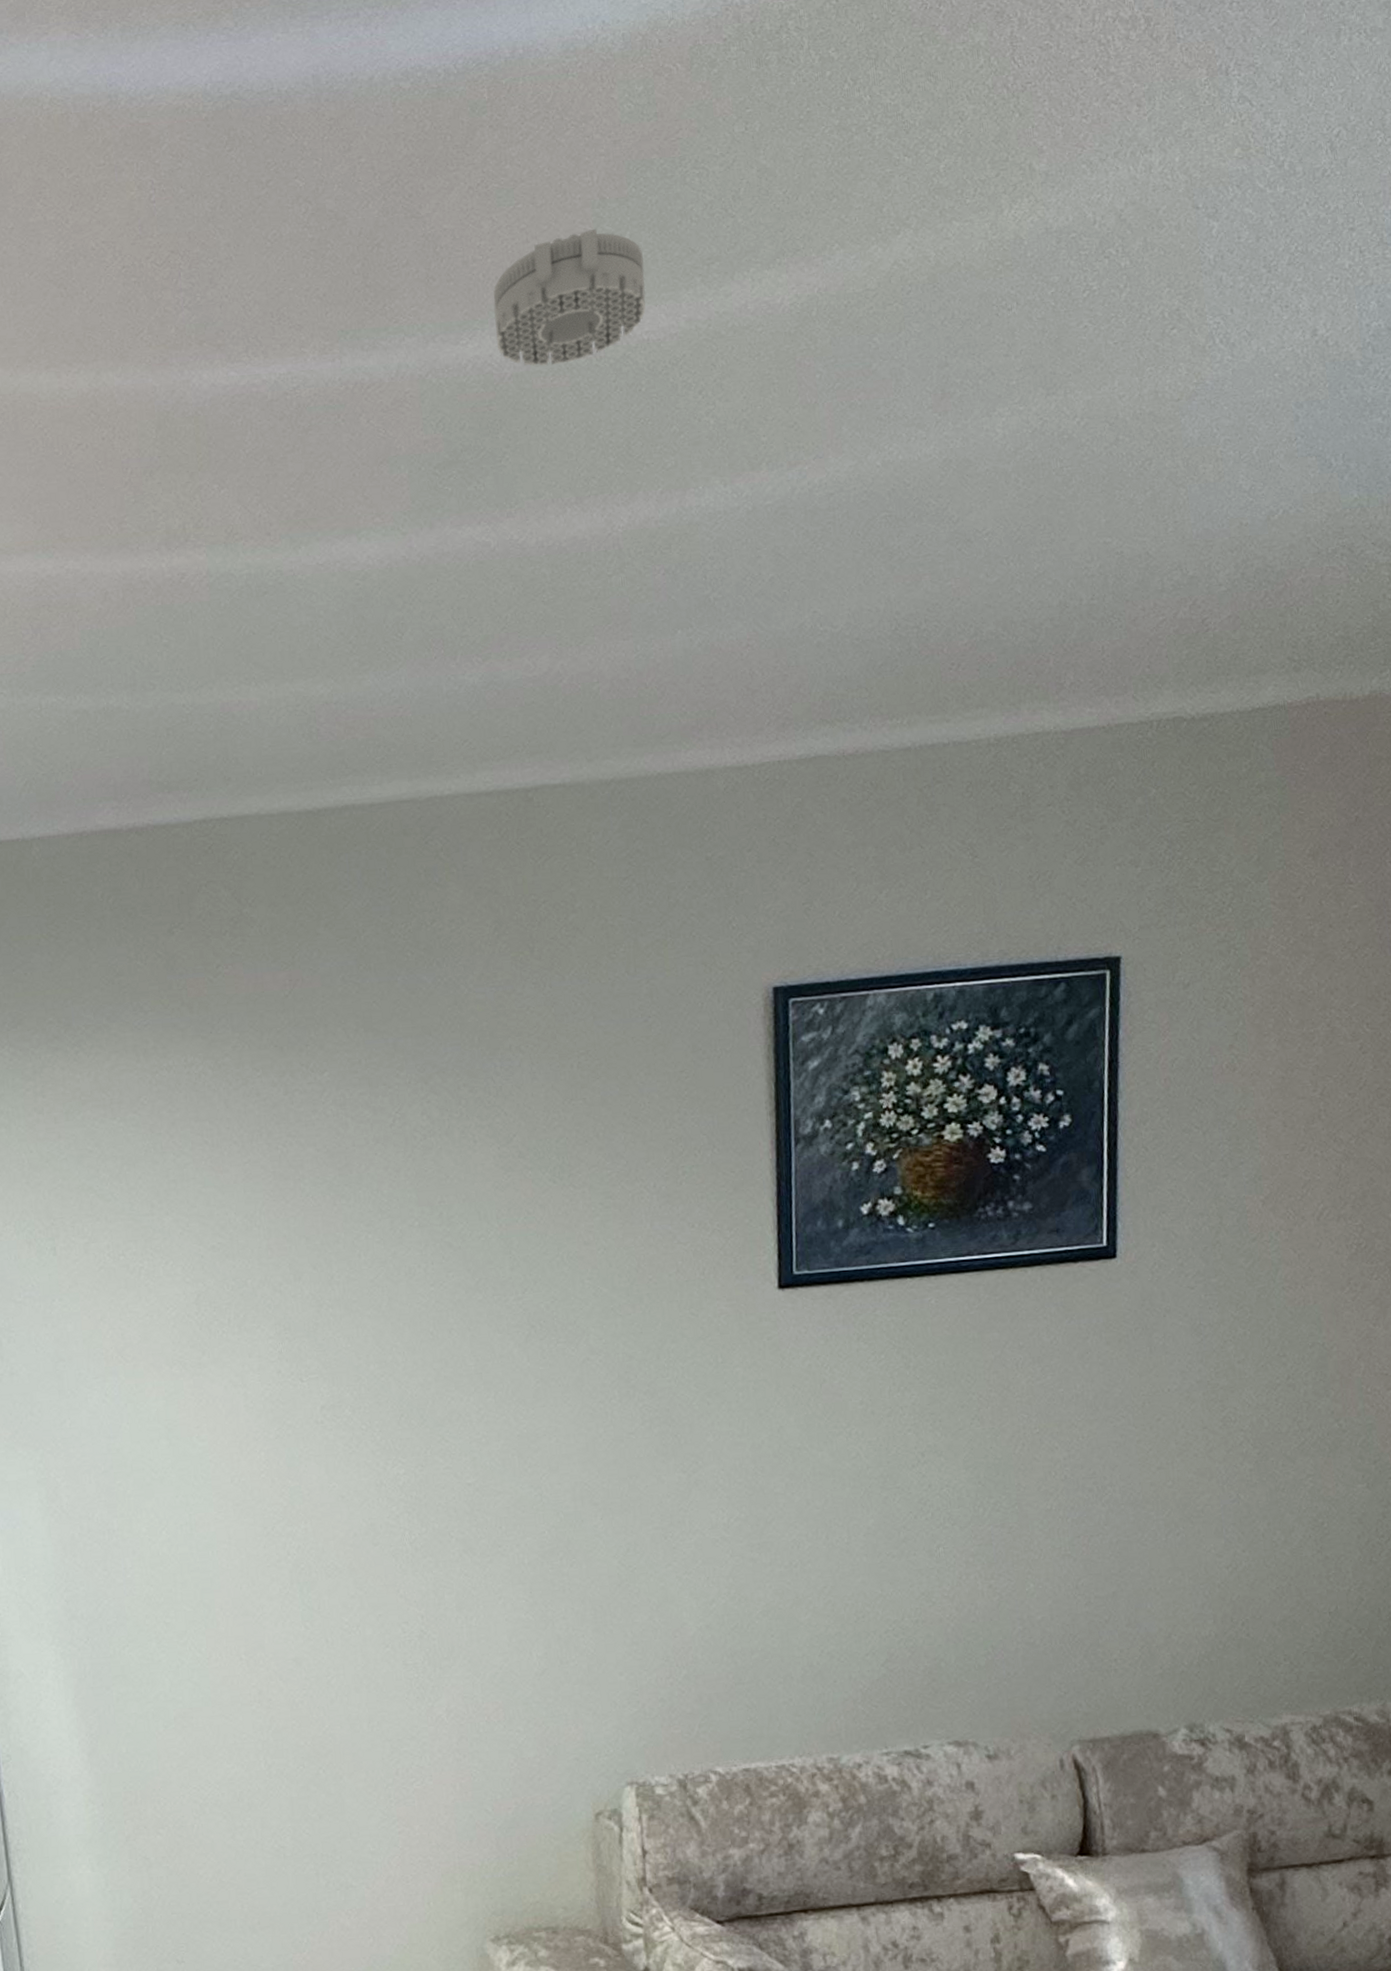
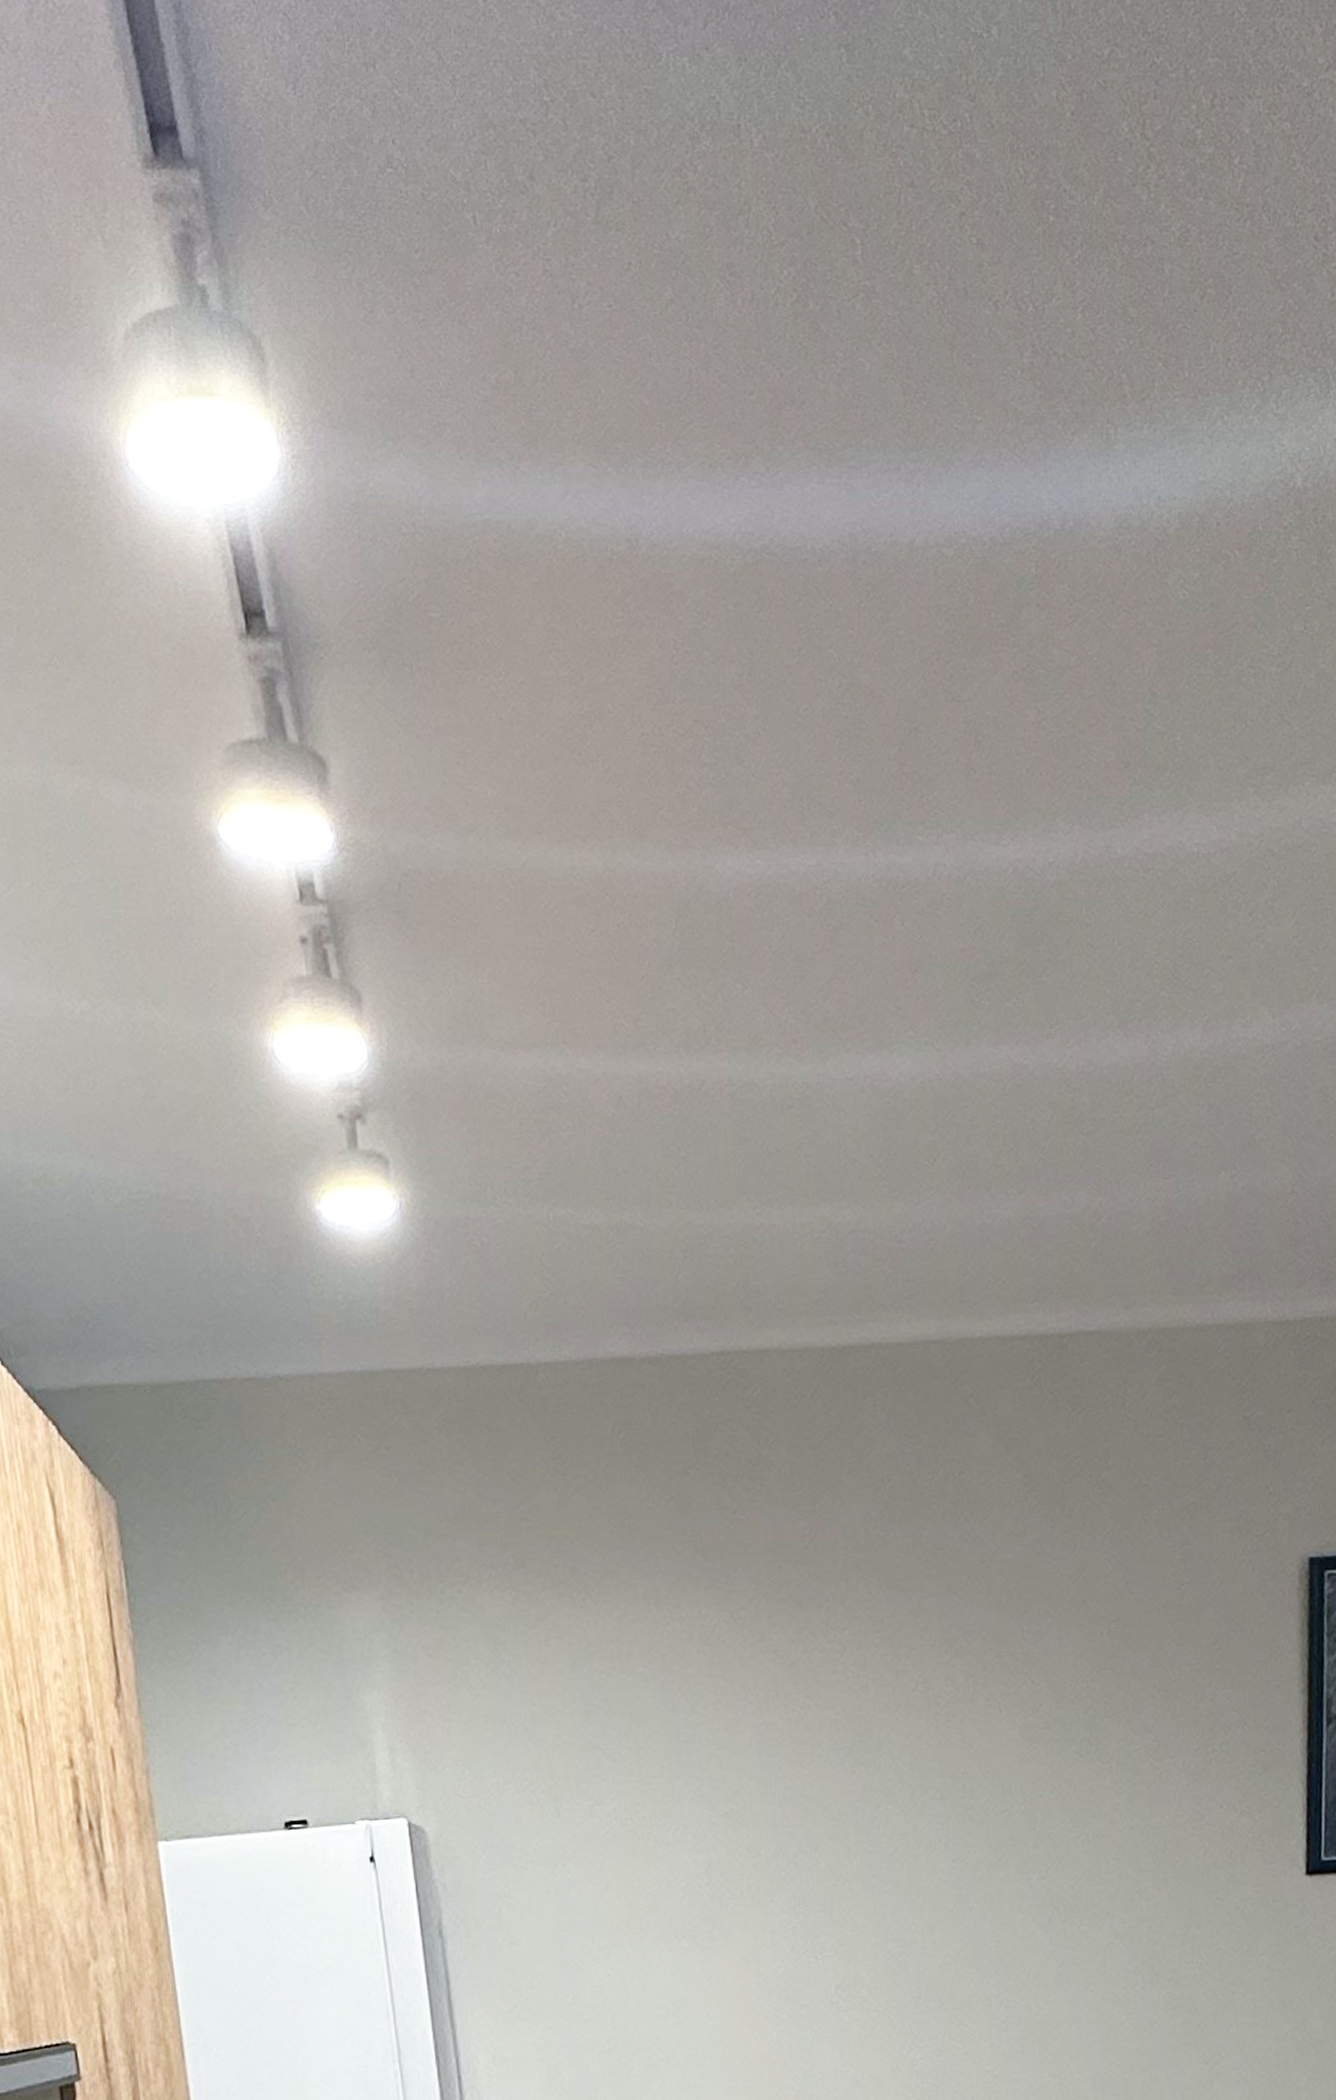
smoke detector: present [493,228,646,366] -> none [1036,726,1197,875]

